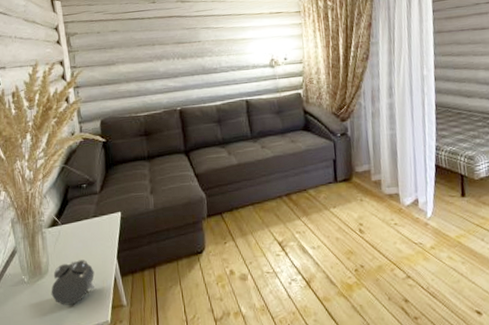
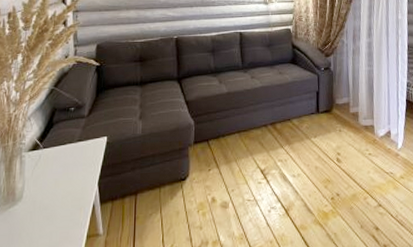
alarm clock: present [51,260,97,306] -> none [22,186,73,235]

